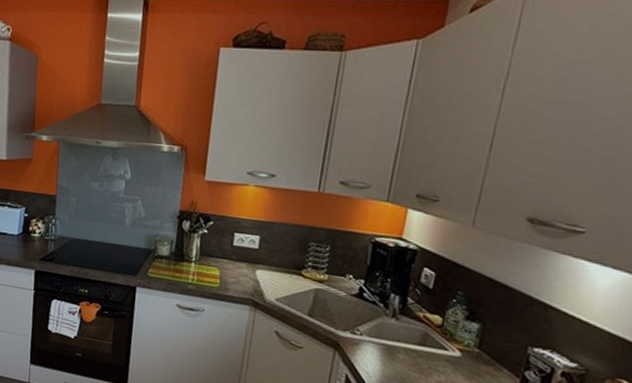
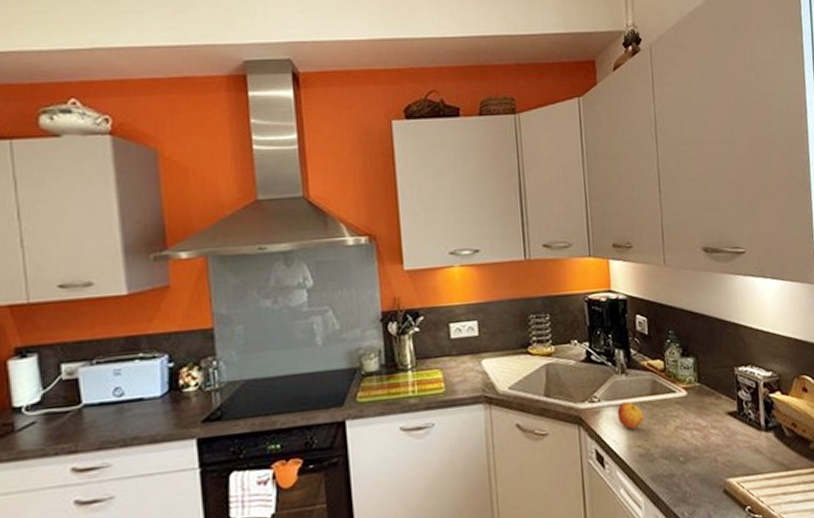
apple: none [376,342,406,370] -> present [617,401,645,429]

